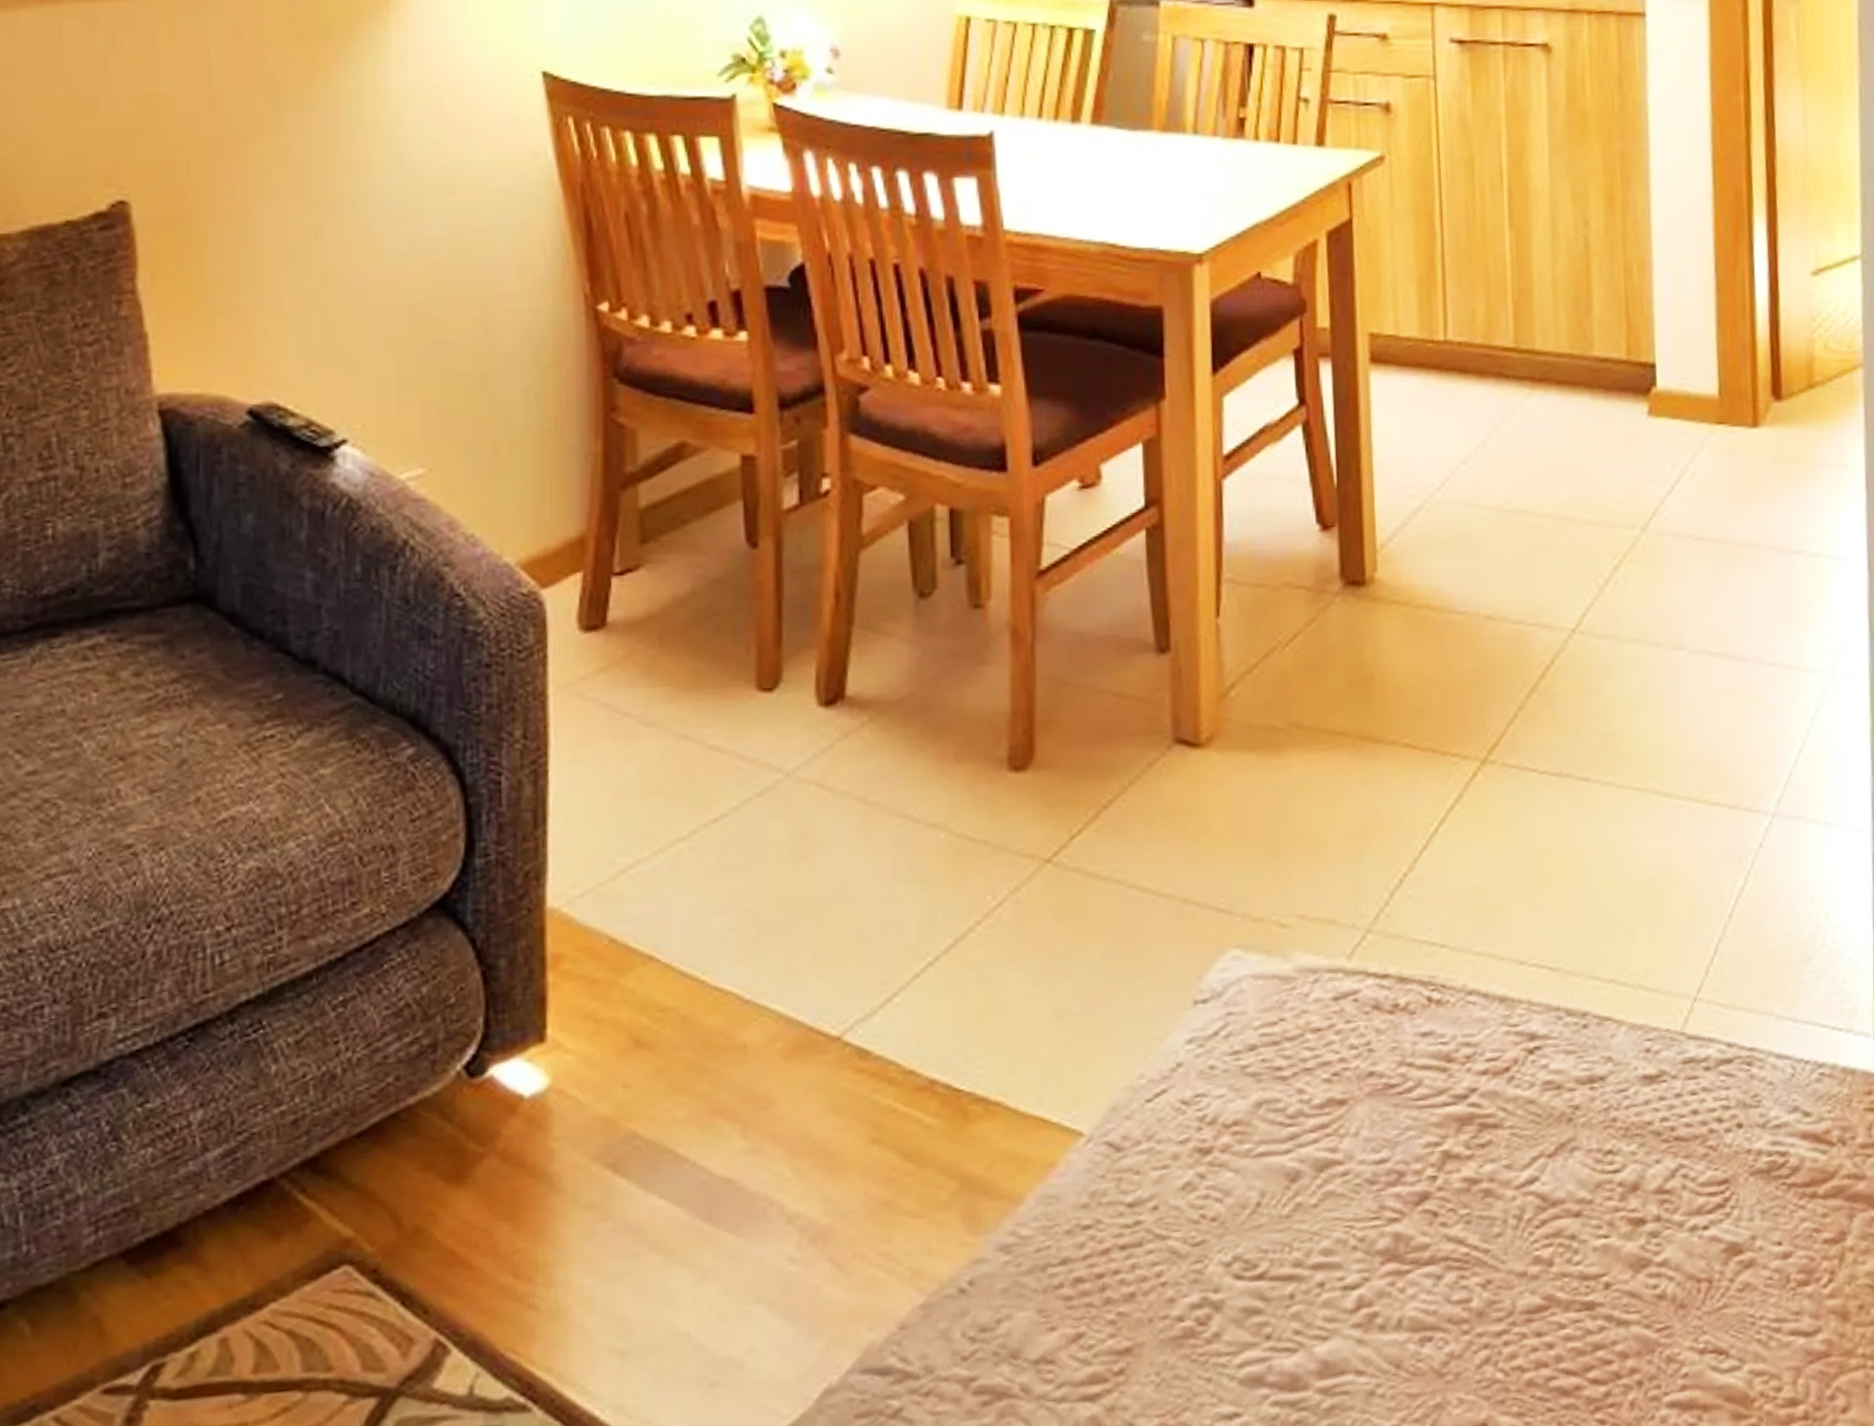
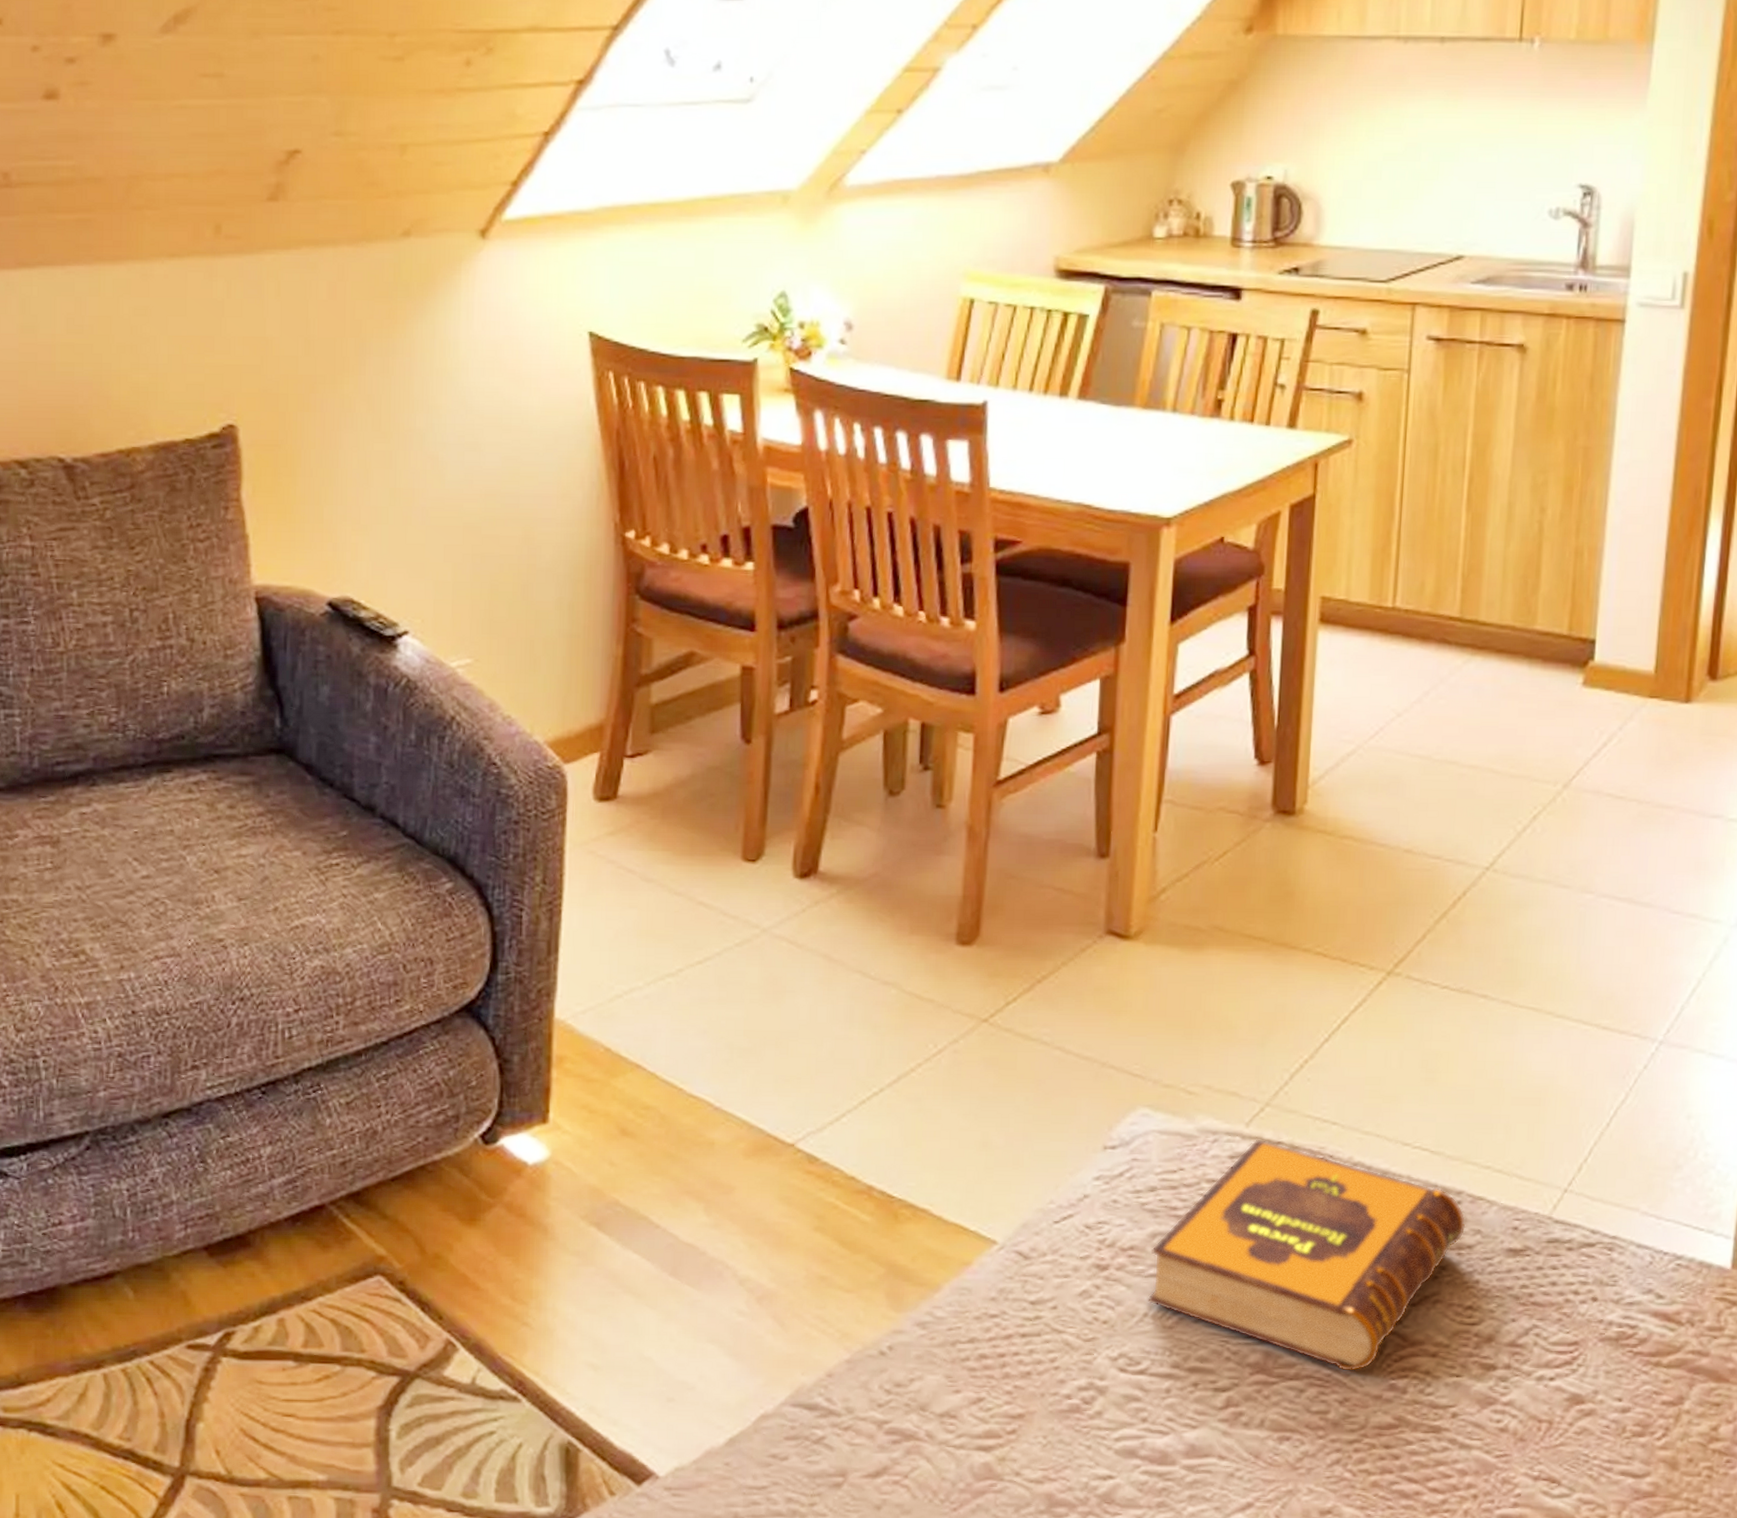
hardback book: none [1257,973,1596,1247] -> present [1148,1139,1466,1372]

